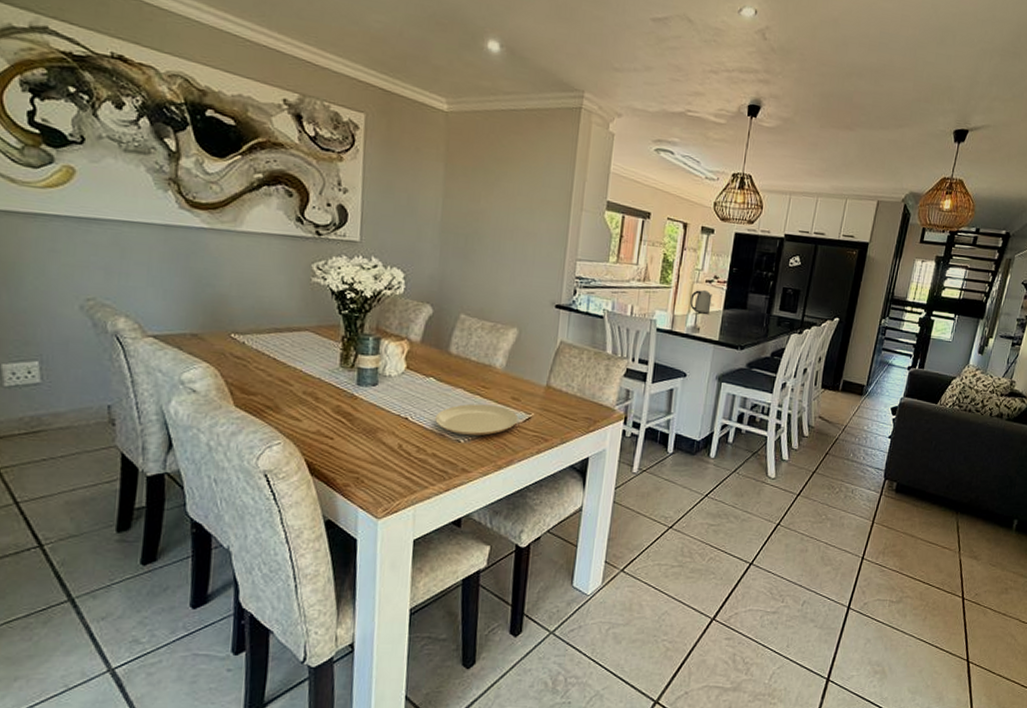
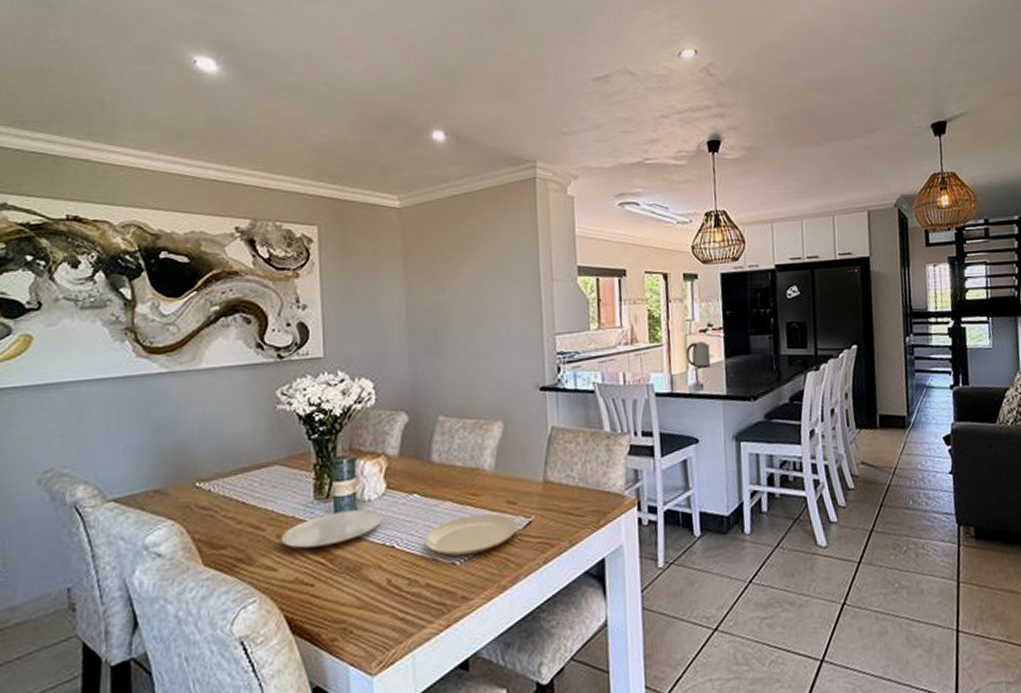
plate: none [307,380,401,408] -> present [281,509,383,549]

